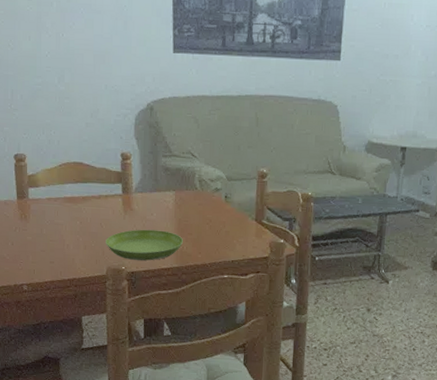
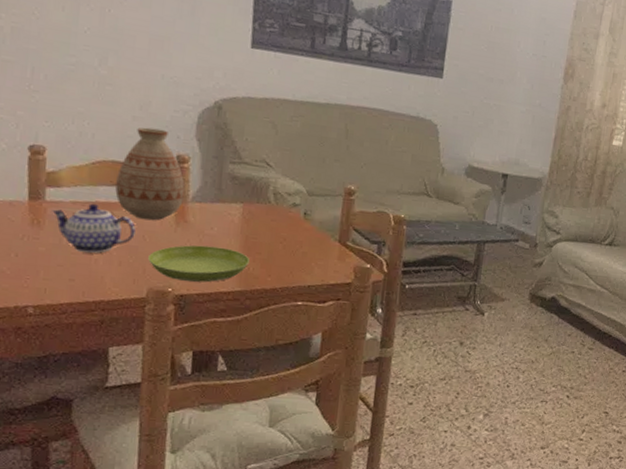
teapot: none [34,198,95,240] -> present [52,203,136,253]
vase: none [78,131,129,210] -> present [115,127,185,221]

